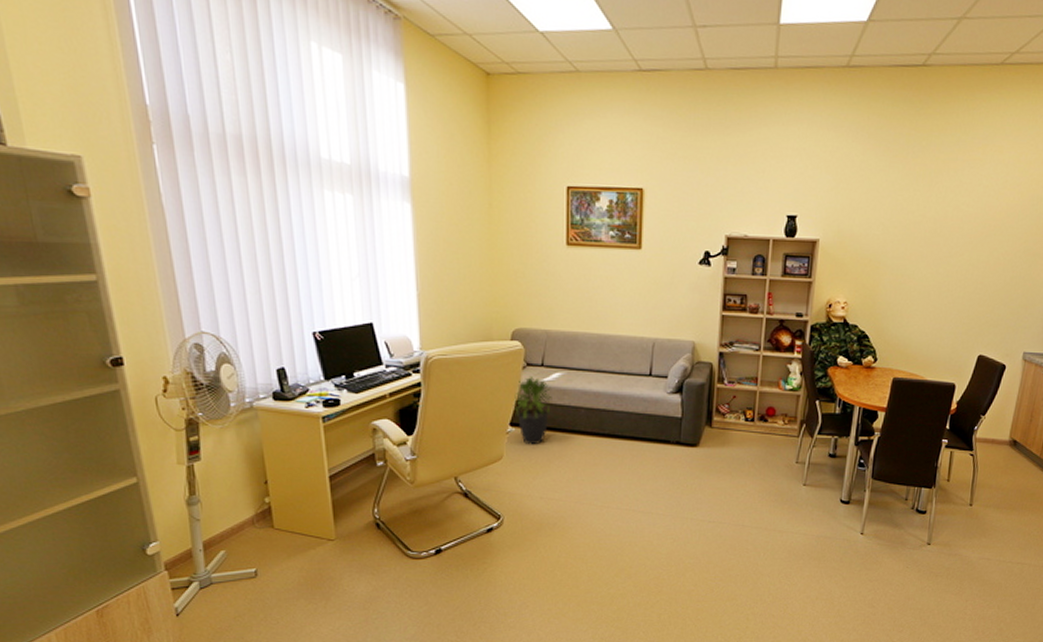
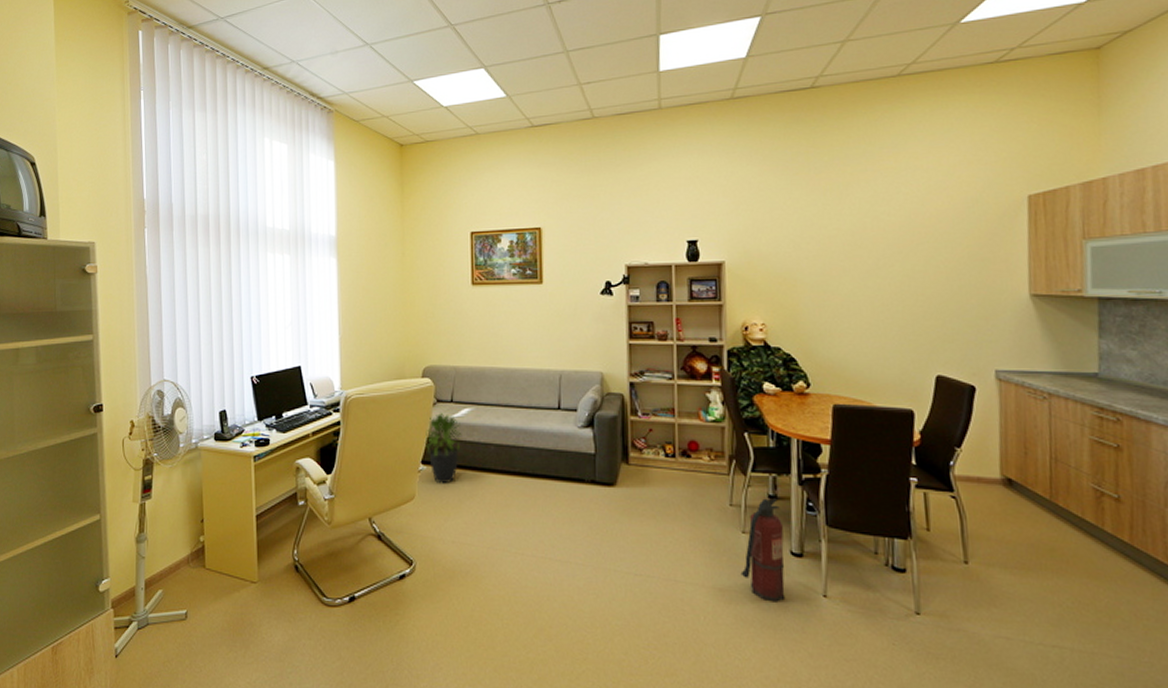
fire extinguisher: none [798,456,837,540] -> present [740,498,786,602]

